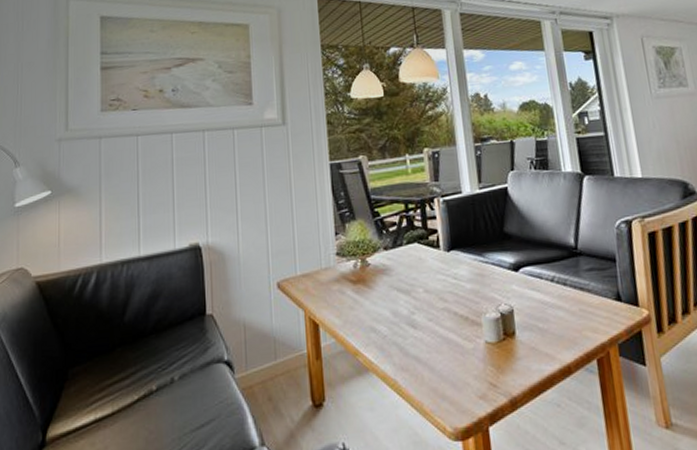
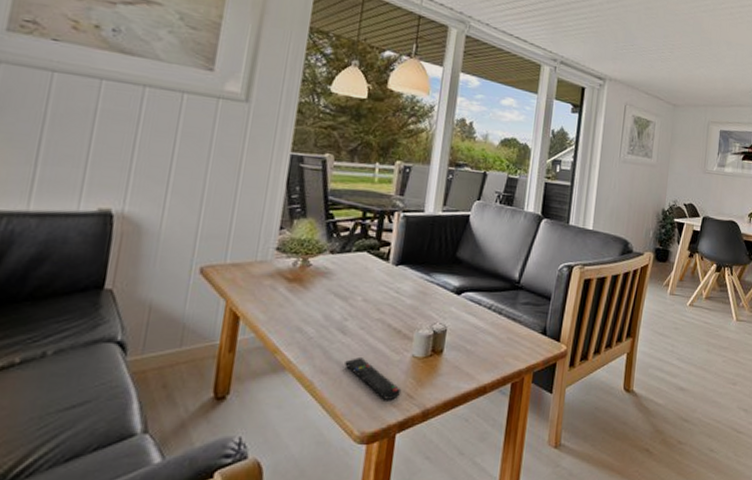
remote control: none [422,350,484,392] -> present [345,358,402,400]

